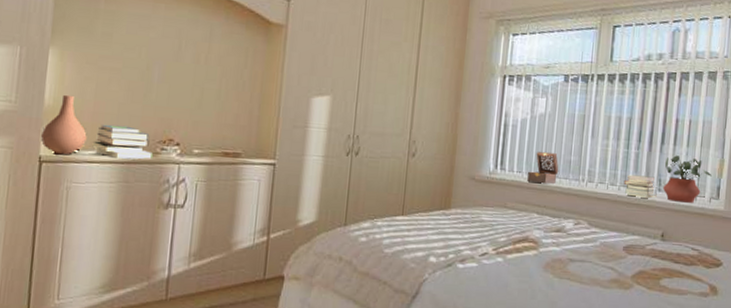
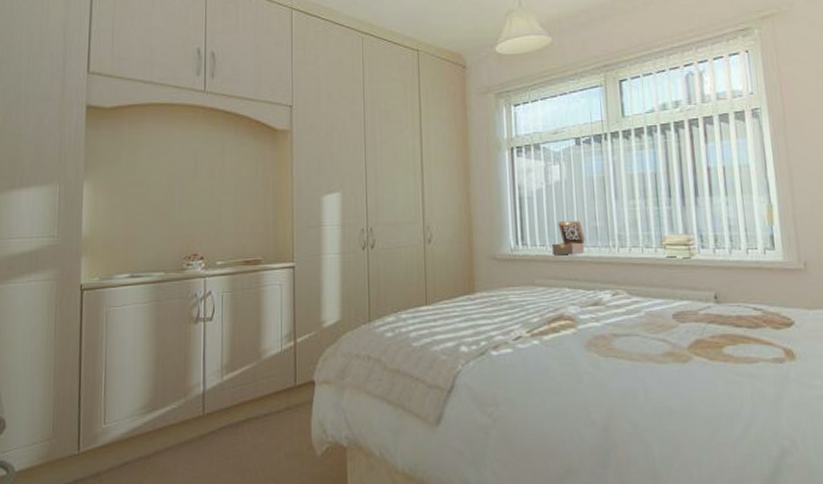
vase: present [40,94,87,156] -> none [80,223,121,281]
books: present [92,124,154,160] -> none [126,246,181,280]
potted plant: present [662,155,712,204] -> none [703,207,761,259]

